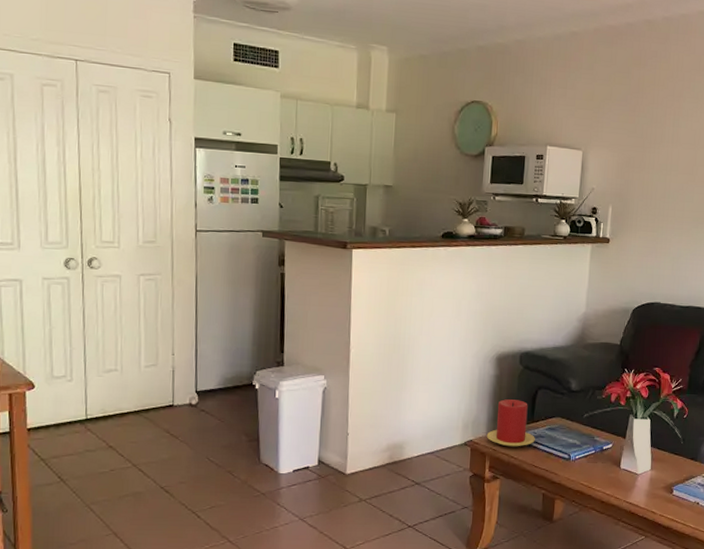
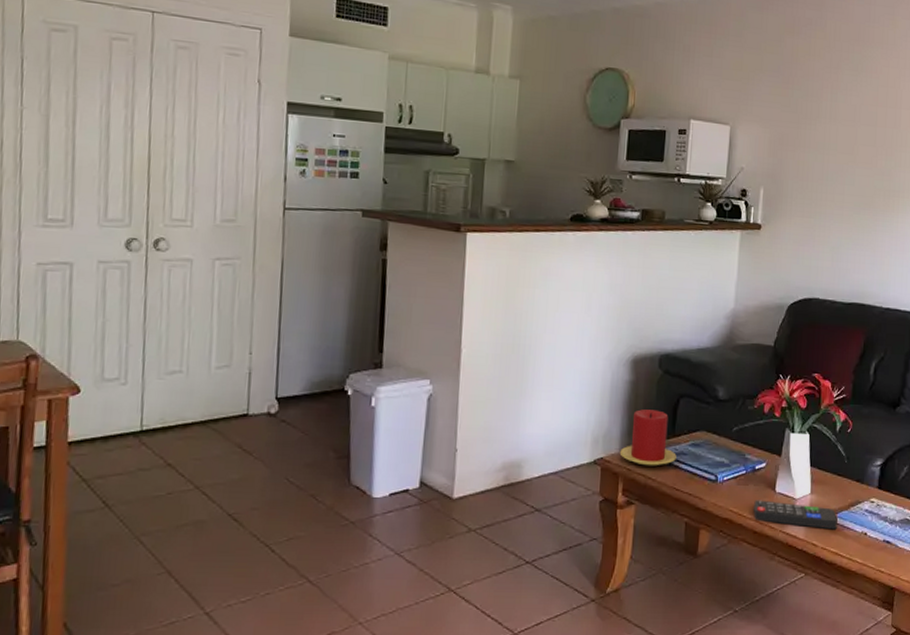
remote control: none [601,475,674,500] -> present [753,500,838,530]

